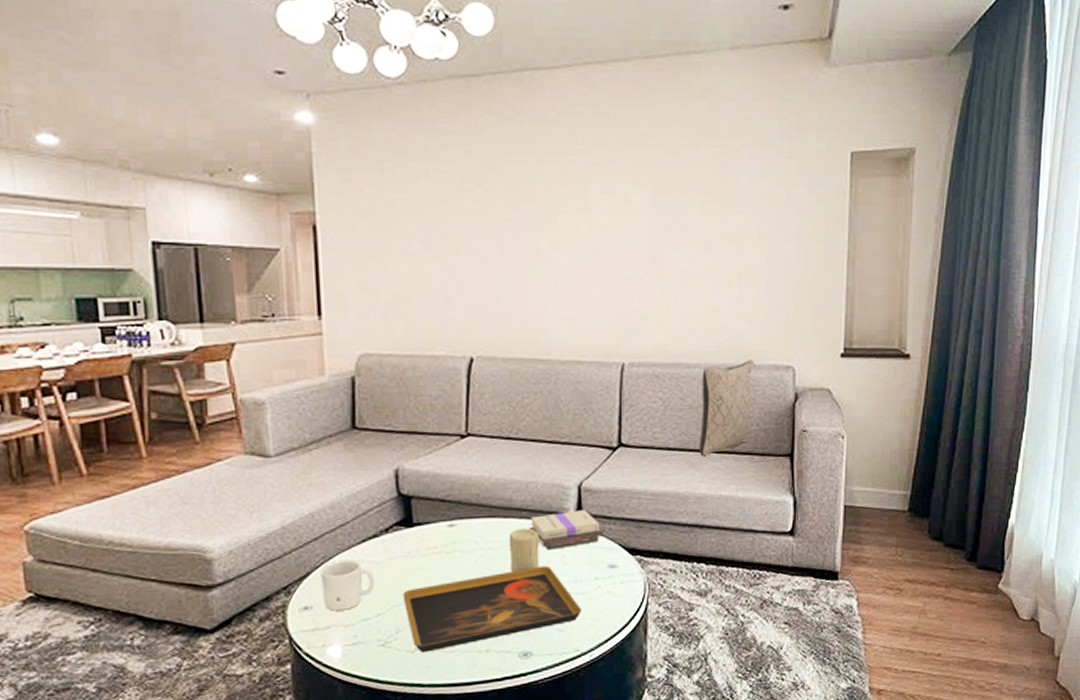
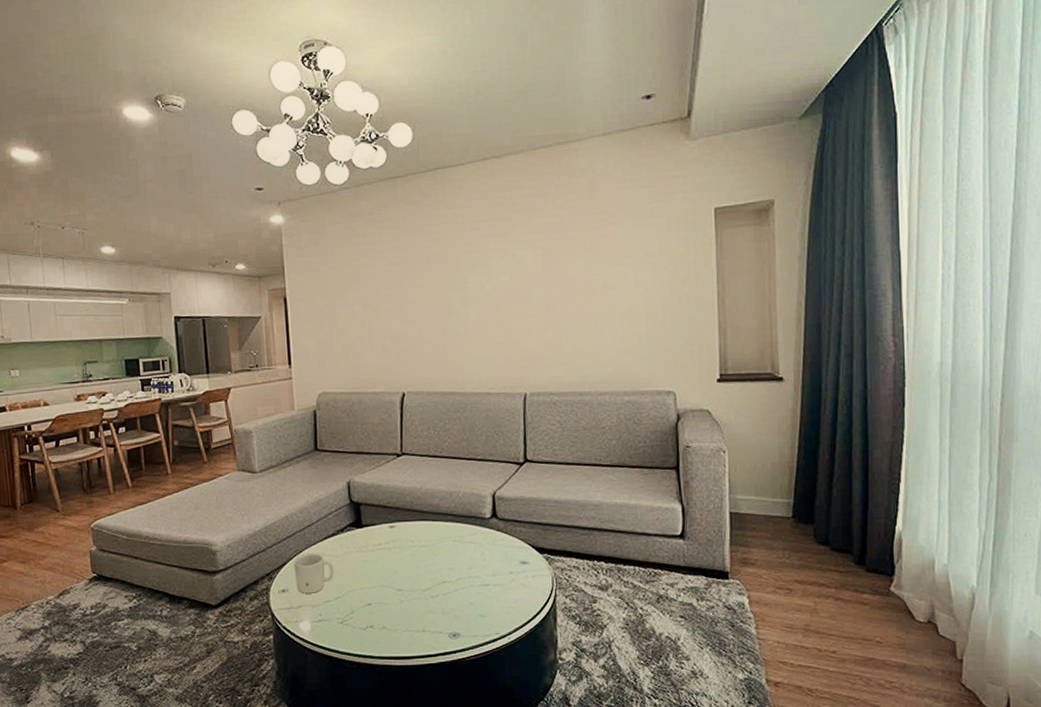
decorative tray: present [402,565,581,653] -> none [355,561,499,630]
candle: present [509,528,540,572] -> none [437,529,463,566]
books: present [529,510,603,550] -> none [454,515,515,548]
pillow: present [699,360,754,457] -> none [593,387,638,470]

